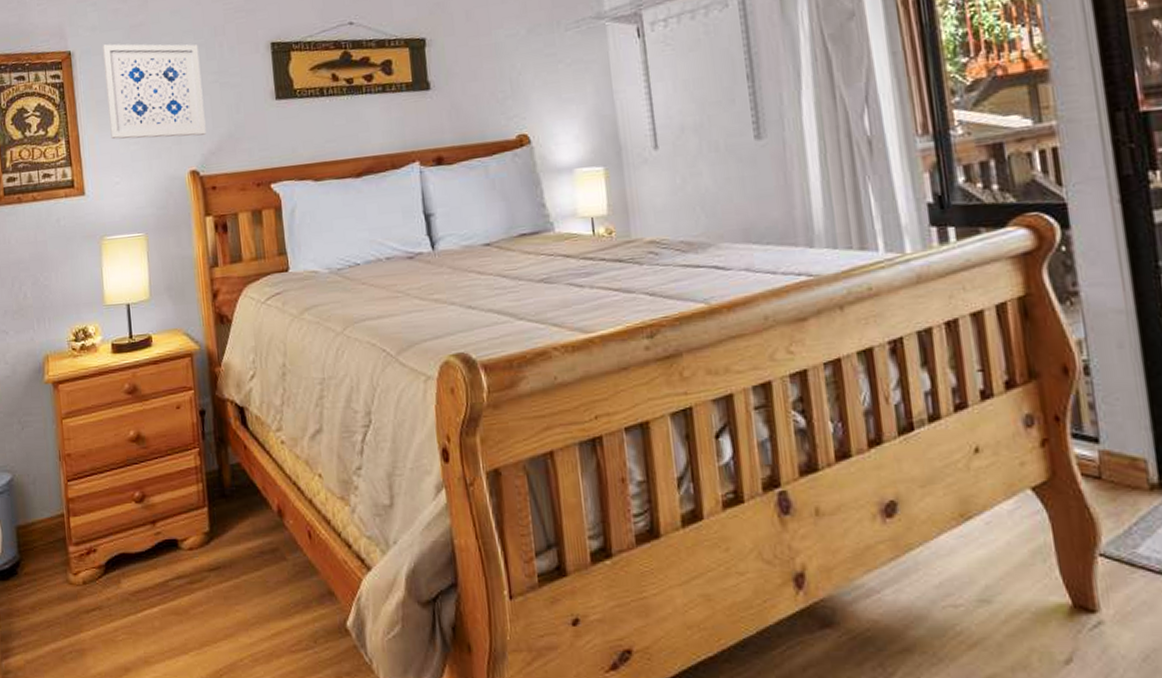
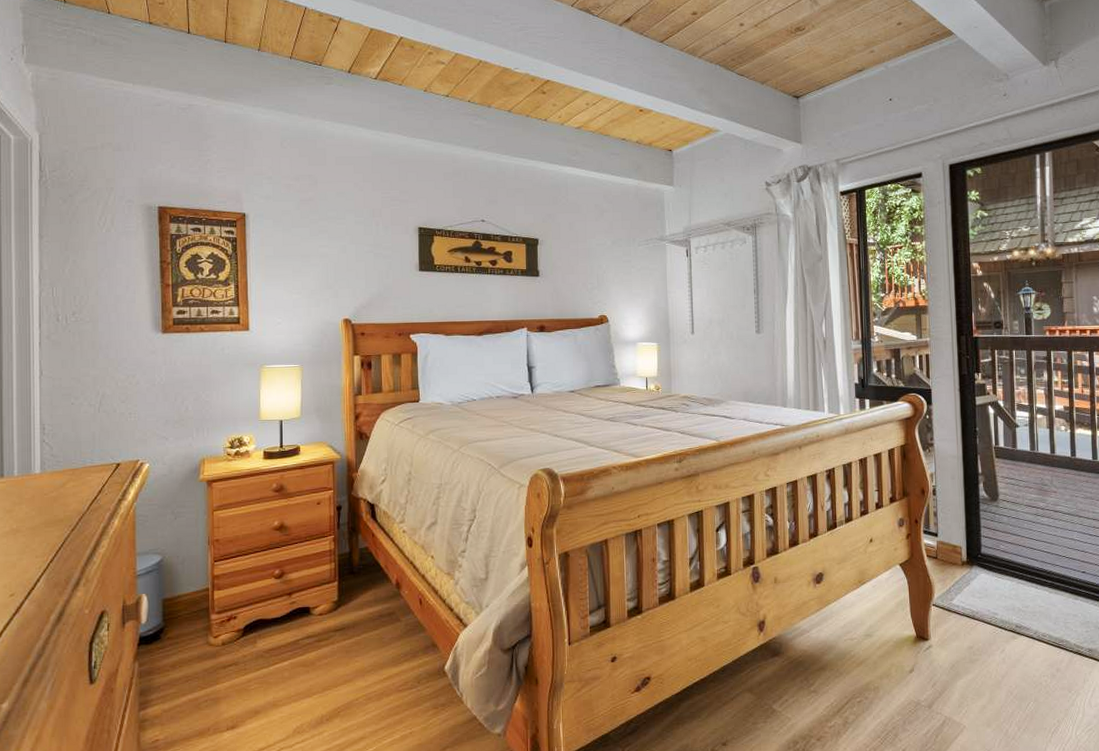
wall art: present [102,44,206,140] -> none [274,212,360,292]

